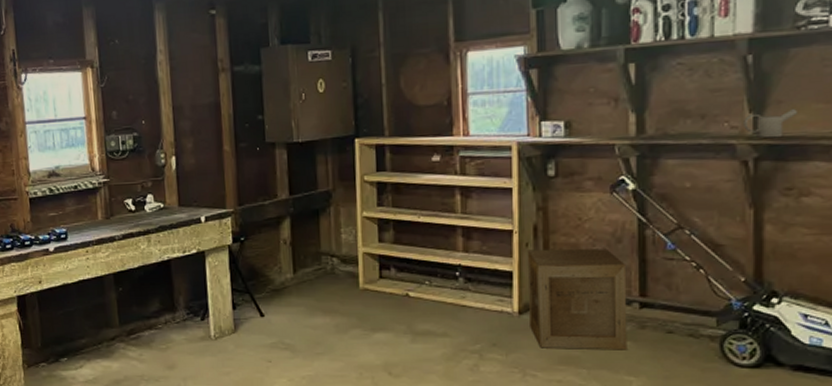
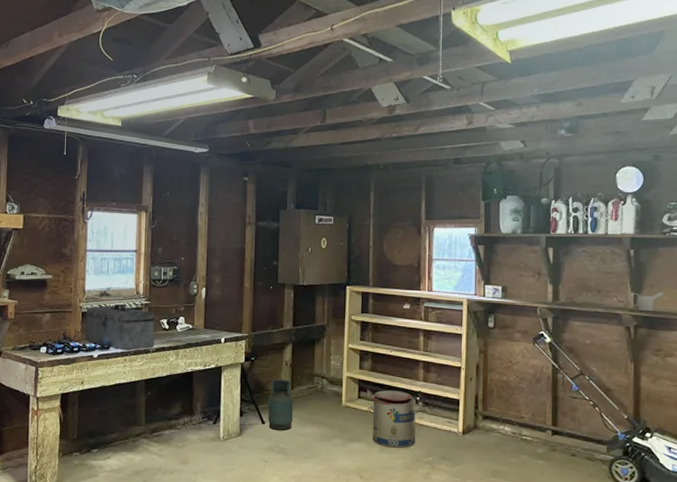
toolbox: none [34,185,121,241] -> present [84,304,155,351]
gas cylinder: none [266,262,299,323] -> present [268,380,293,430]
paint can: none [393,266,461,336] -> present [368,390,420,448]
wooden crate: present [527,248,627,351] -> none [470,383,543,468]

